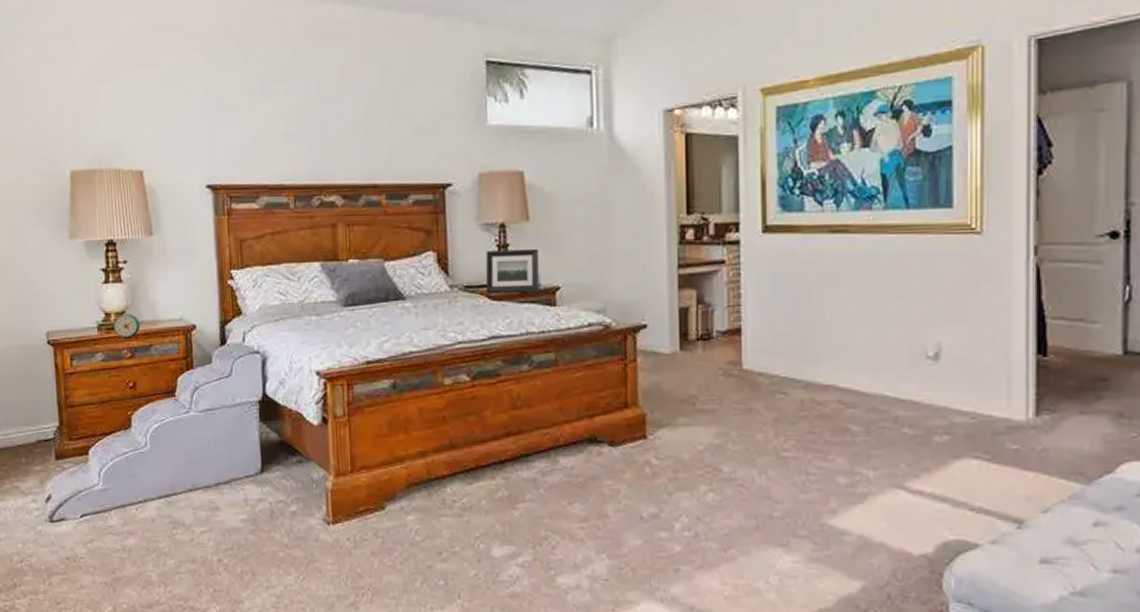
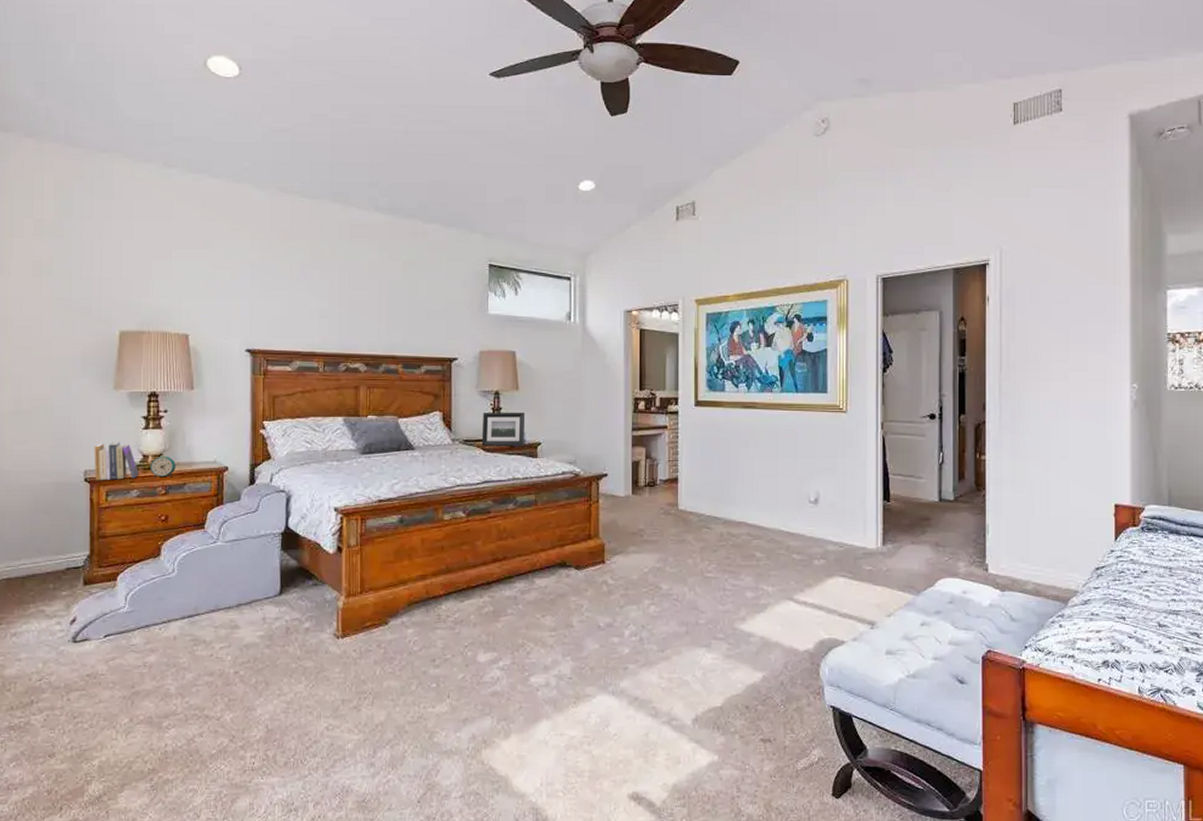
books: none [54,298,103,344] -> present [94,442,139,481]

